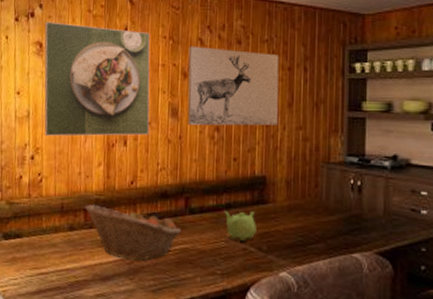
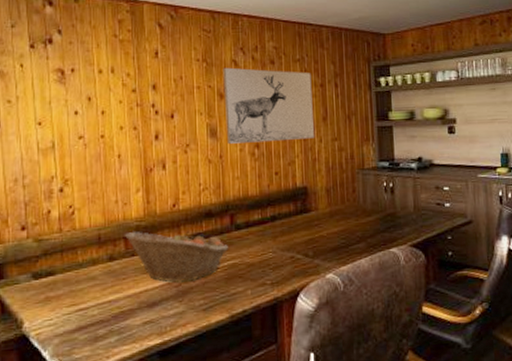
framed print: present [44,22,150,137] -> none [66,48,189,166]
teapot: present [224,211,257,241] -> none [269,221,302,250]

